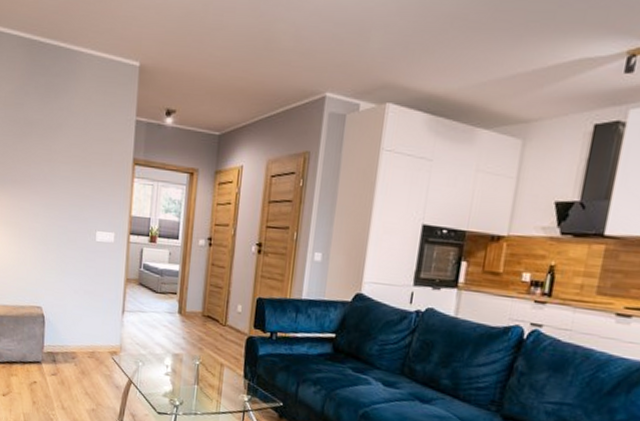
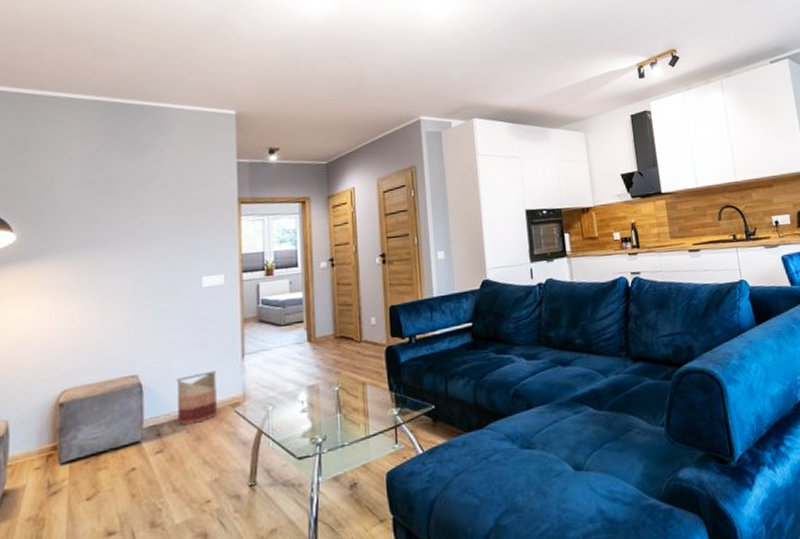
basket: none [69,318,101,360] -> present [176,370,217,425]

